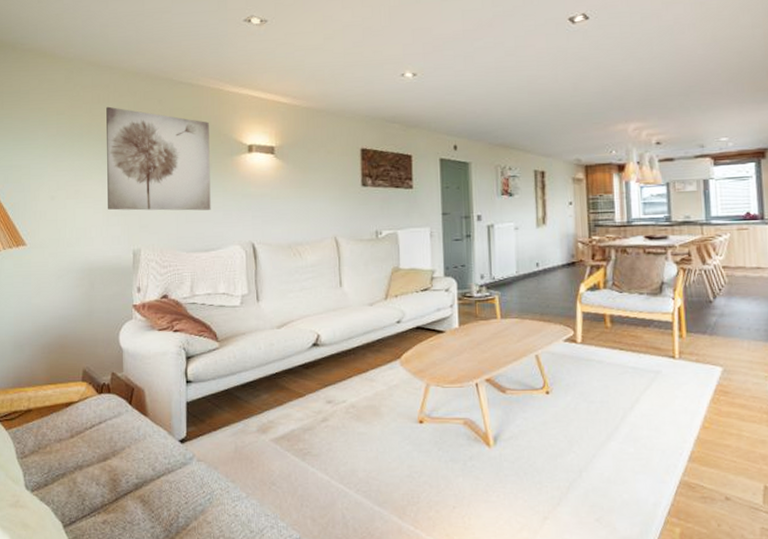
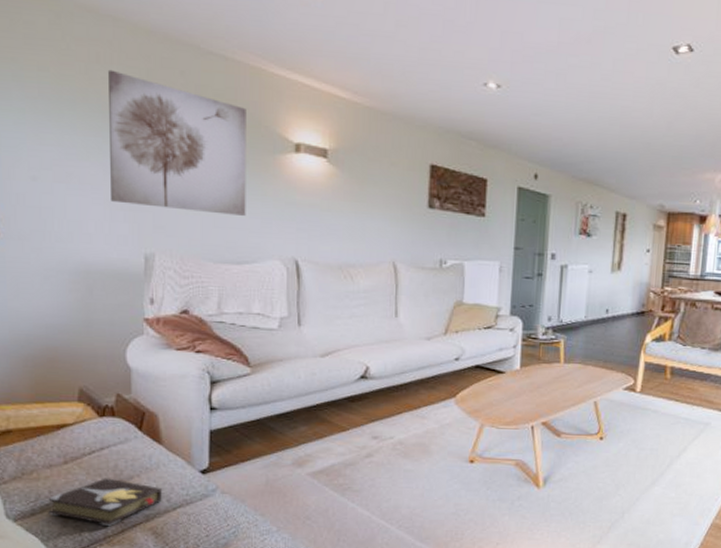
hardback book: none [58,449,148,496] -> present [48,478,162,527]

